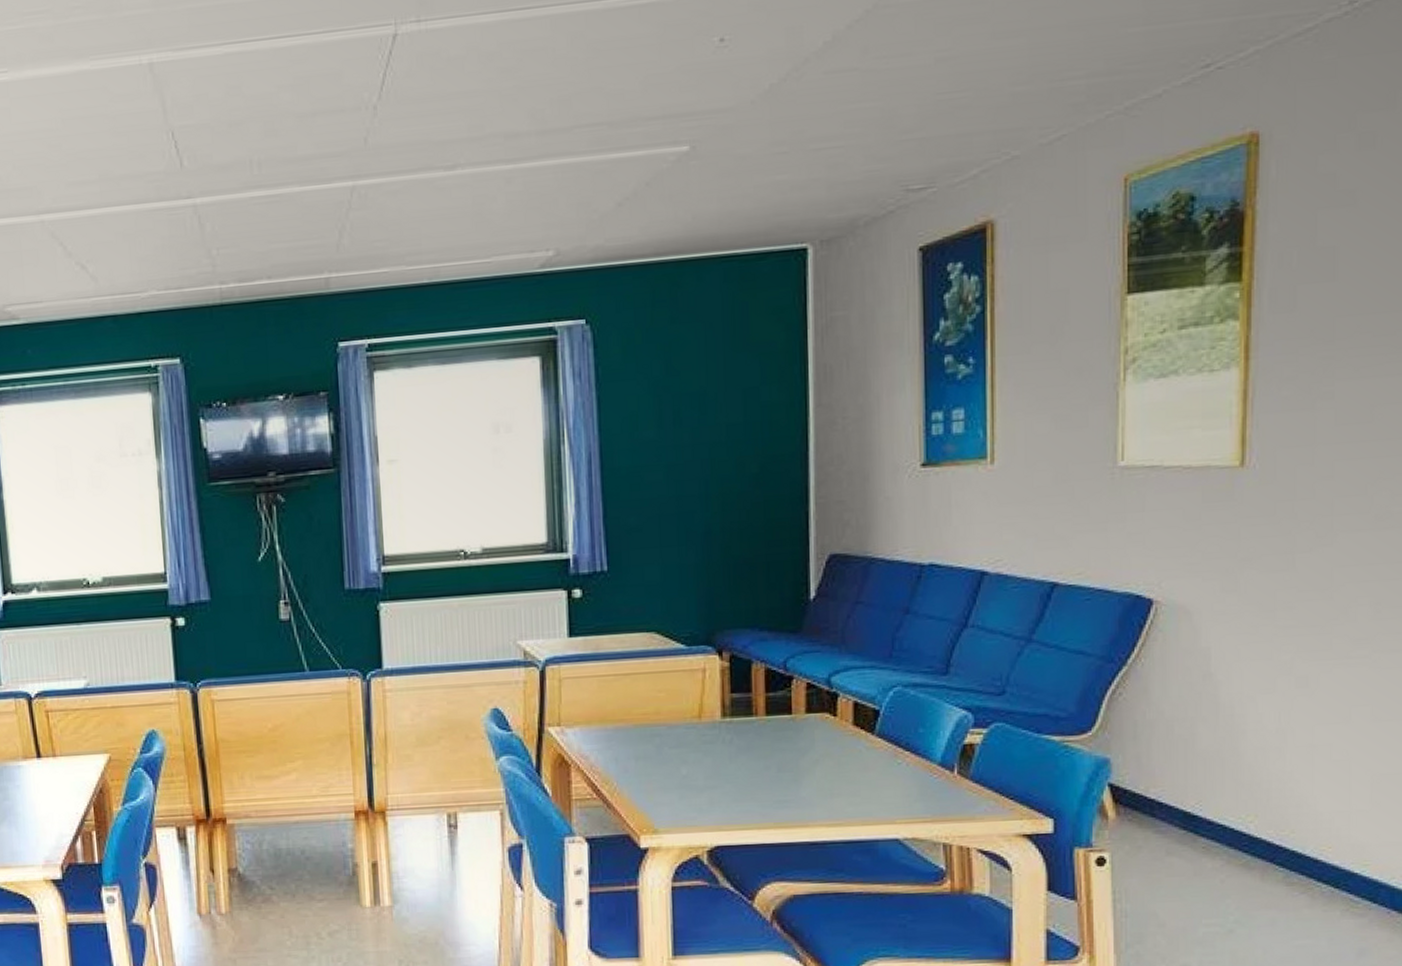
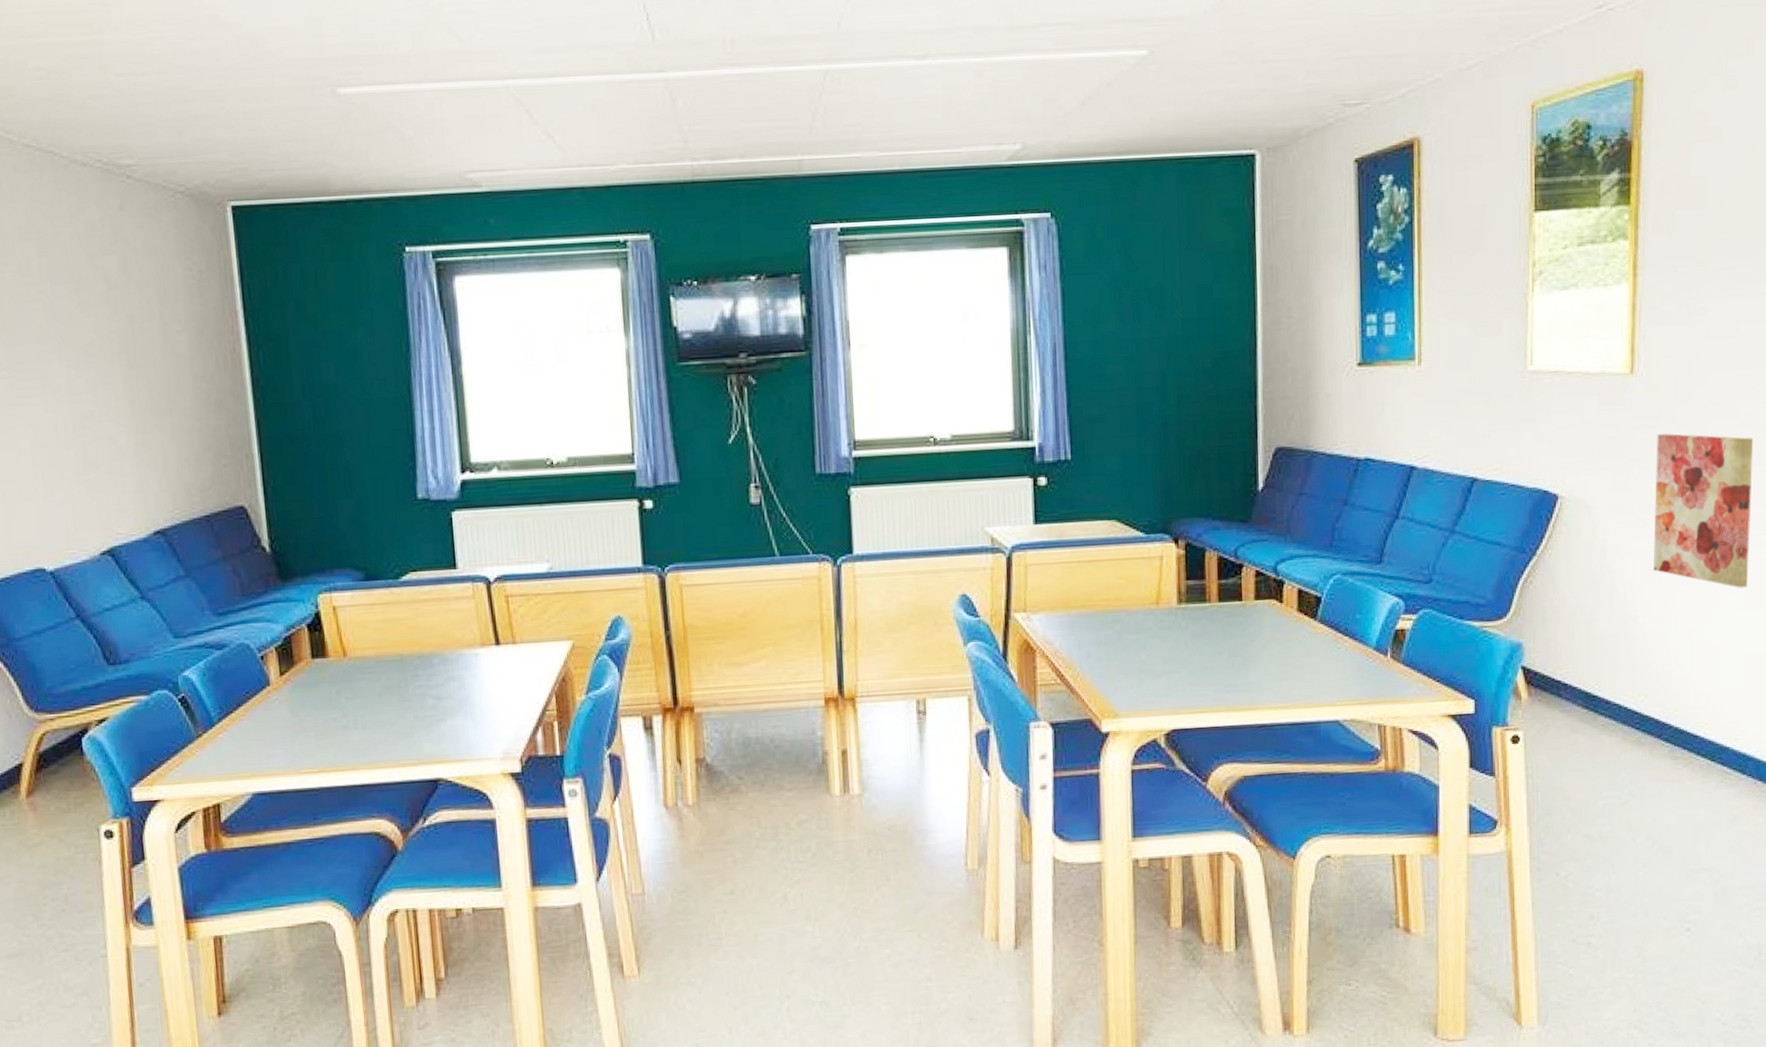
wall art: none [1265,530,1391,699] -> present [1653,433,1754,588]

